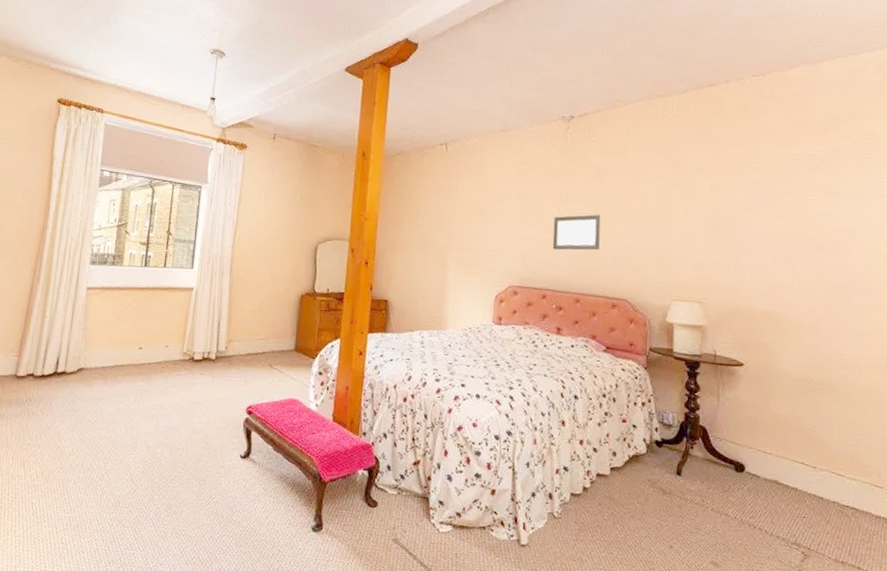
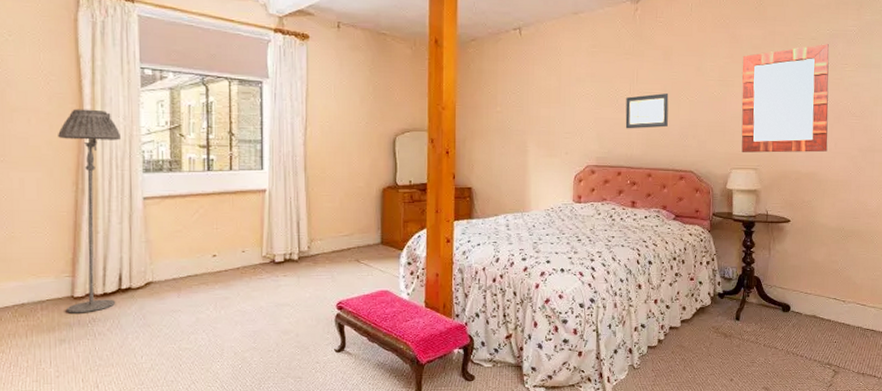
floor lamp: none [8,204,76,392] -> present [58,109,120,313]
home mirror: none [684,169,789,288] -> present [741,44,829,153]

